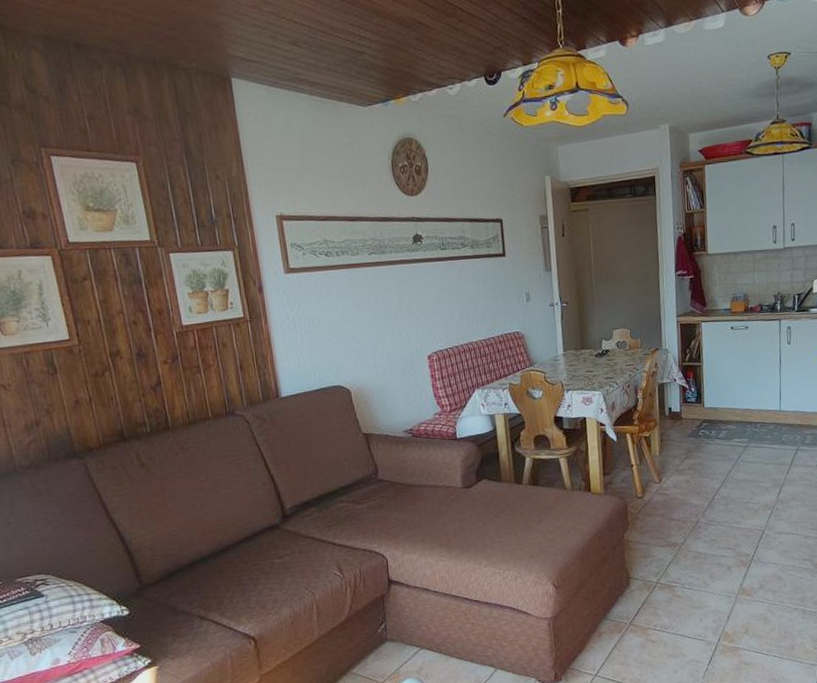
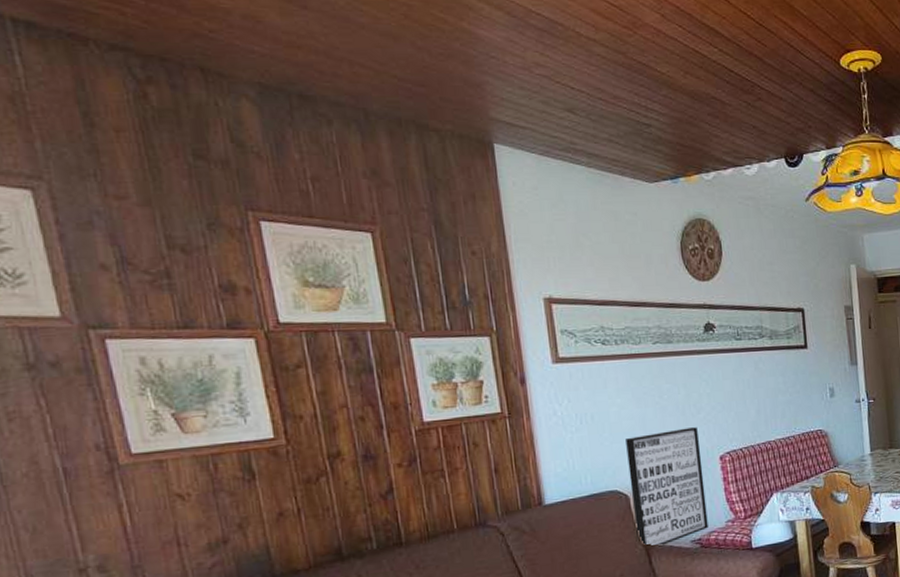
wall art: none [347,329,419,436] -> present [626,427,708,547]

